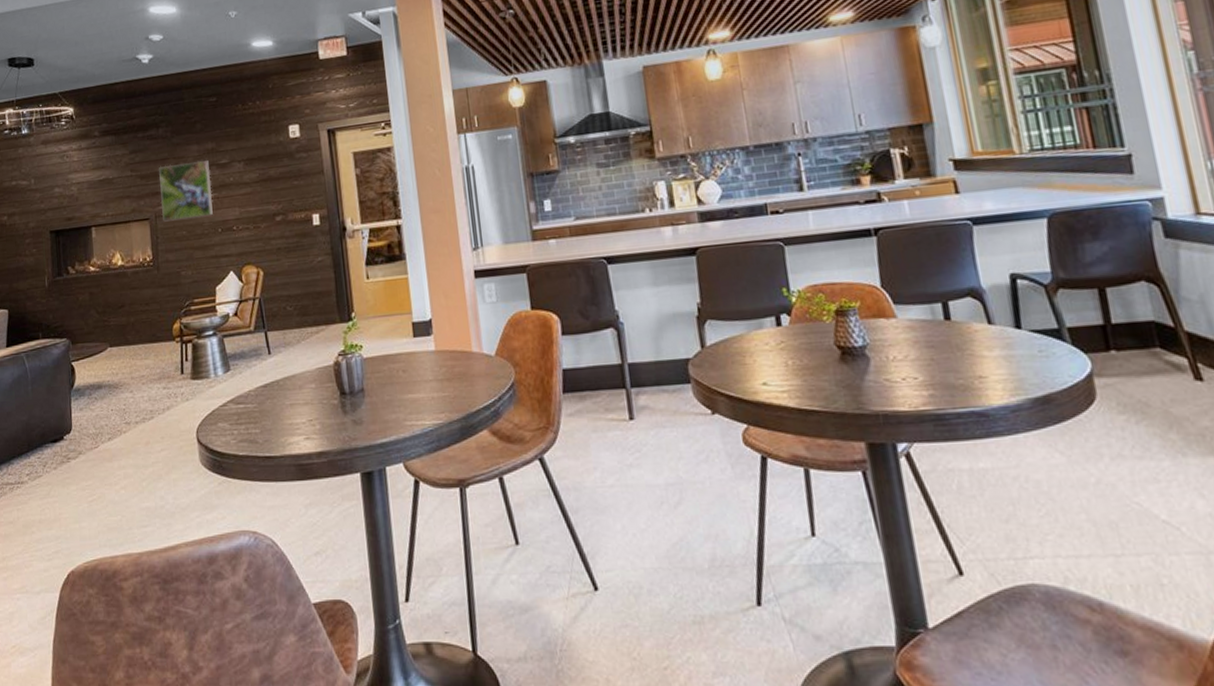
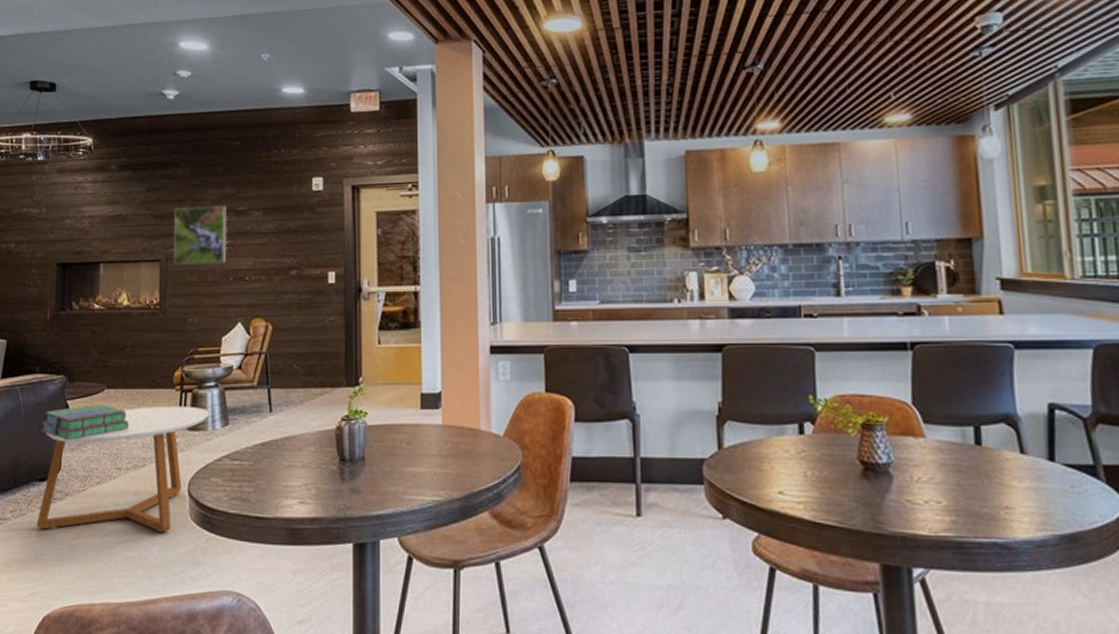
stack of books: none [49,362,134,401] -> present [41,403,129,441]
coffee table: none [53,356,211,489] -> present [37,405,210,532]

